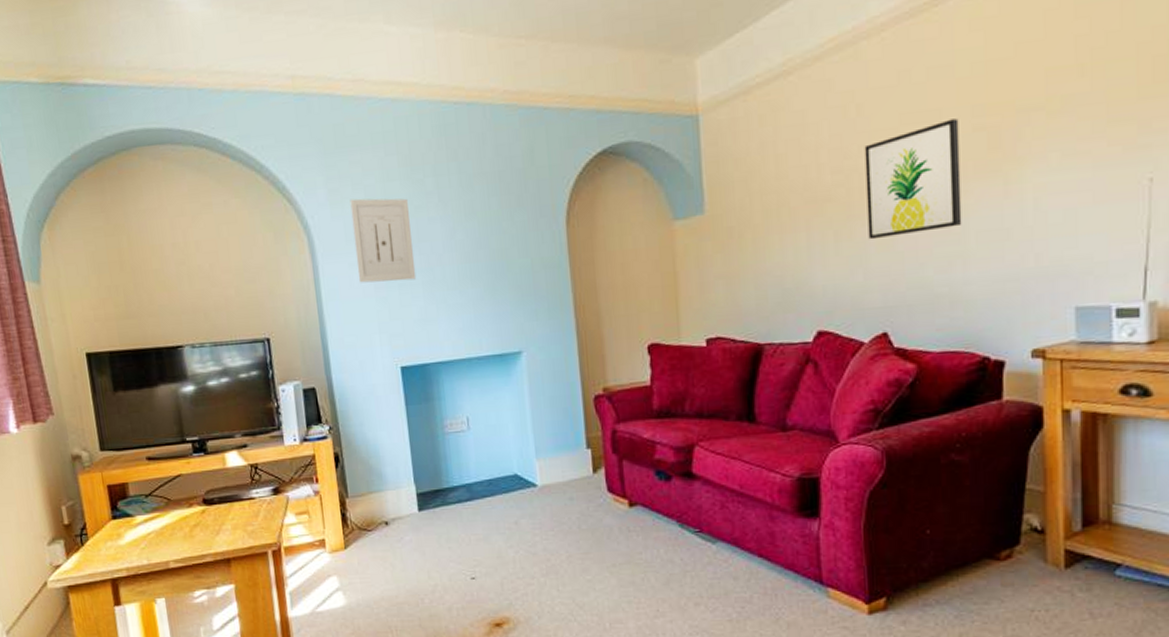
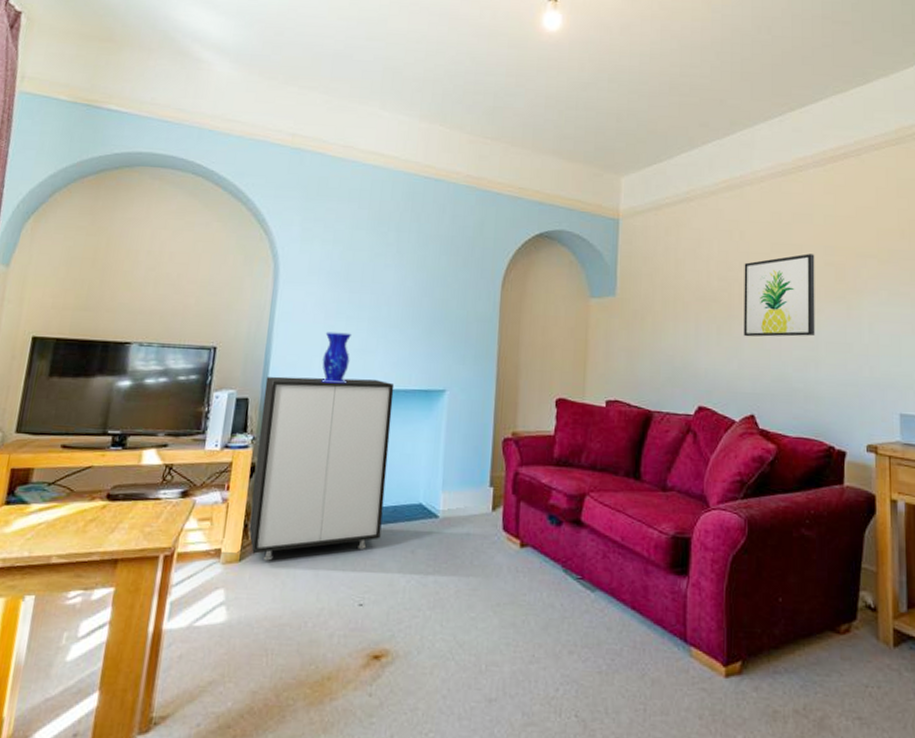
cabinet: none [328,350,480,546] -> present [248,376,395,561]
wall art: present [350,198,417,283] -> none [311,238,370,314]
vase: none [379,302,414,361] -> present [321,332,351,384]

